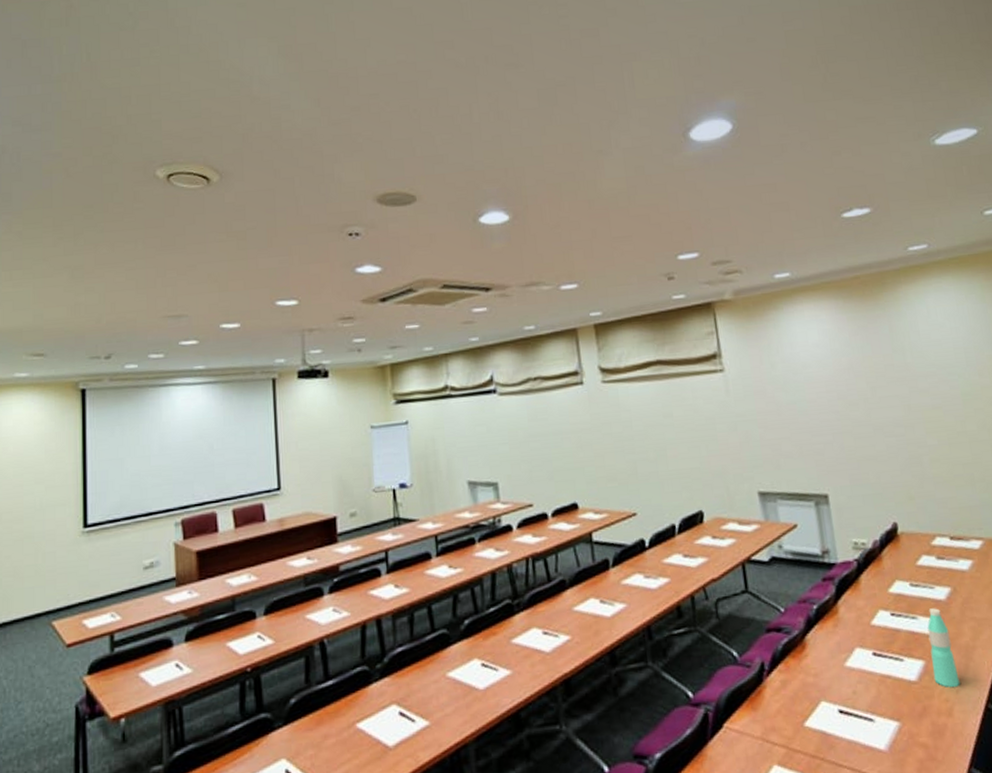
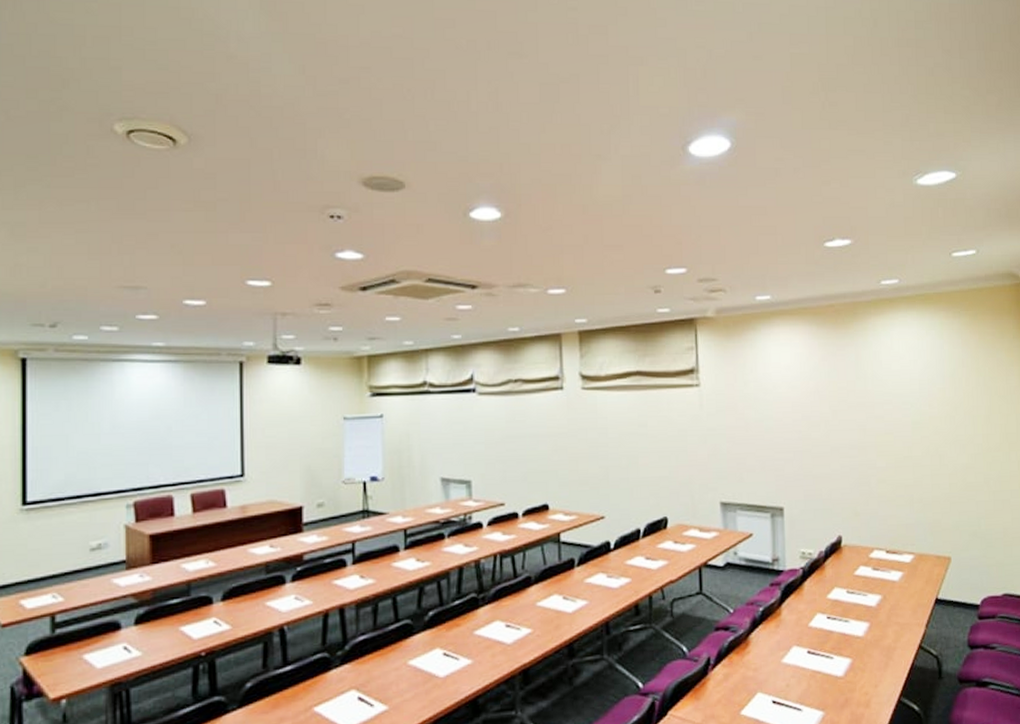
water bottle: present [927,608,960,688] -> none [857,613,879,683]

